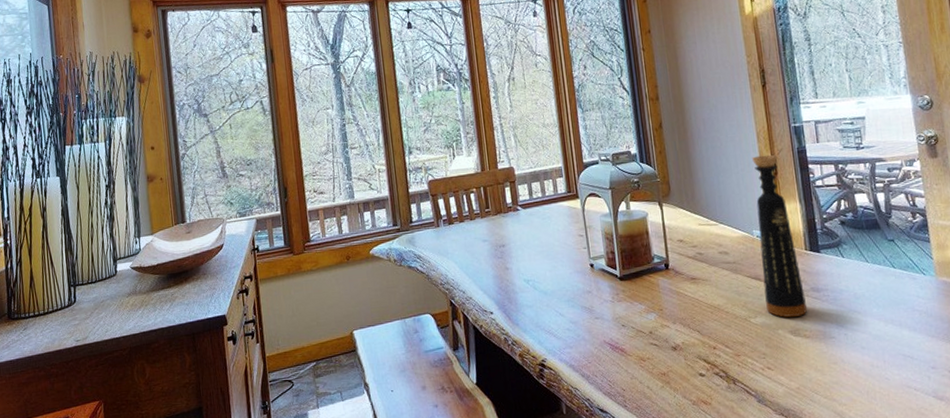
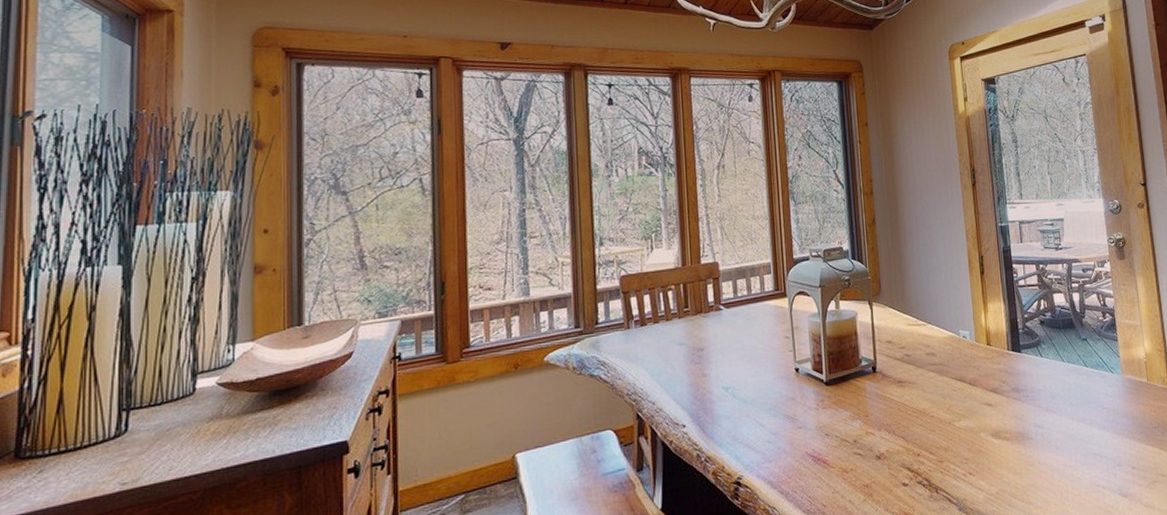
bottle: present [752,154,808,318] -> none [961,253,1008,420]

